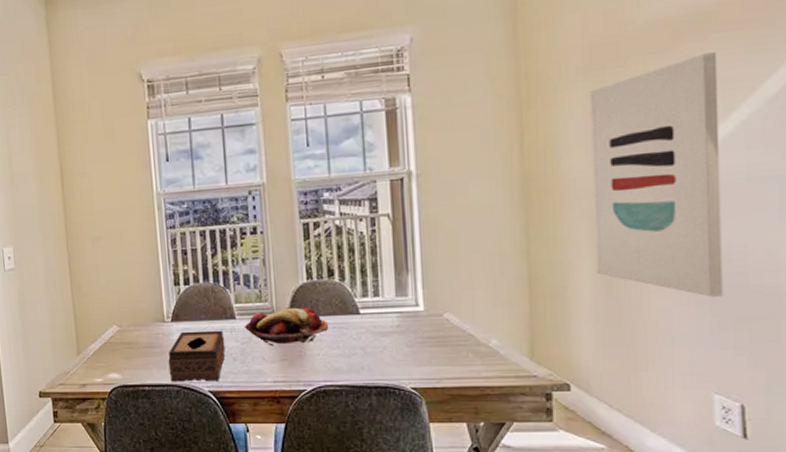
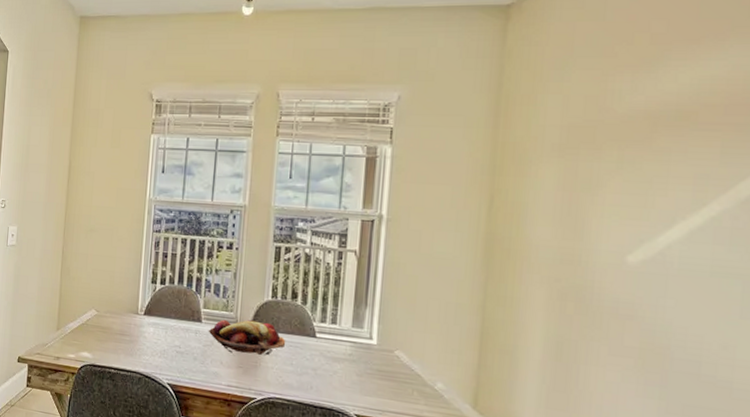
tissue box: present [168,330,226,382] -> none [134,325,189,376]
wall art: present [589,52,724,297] -> none [548,148,694,382]

